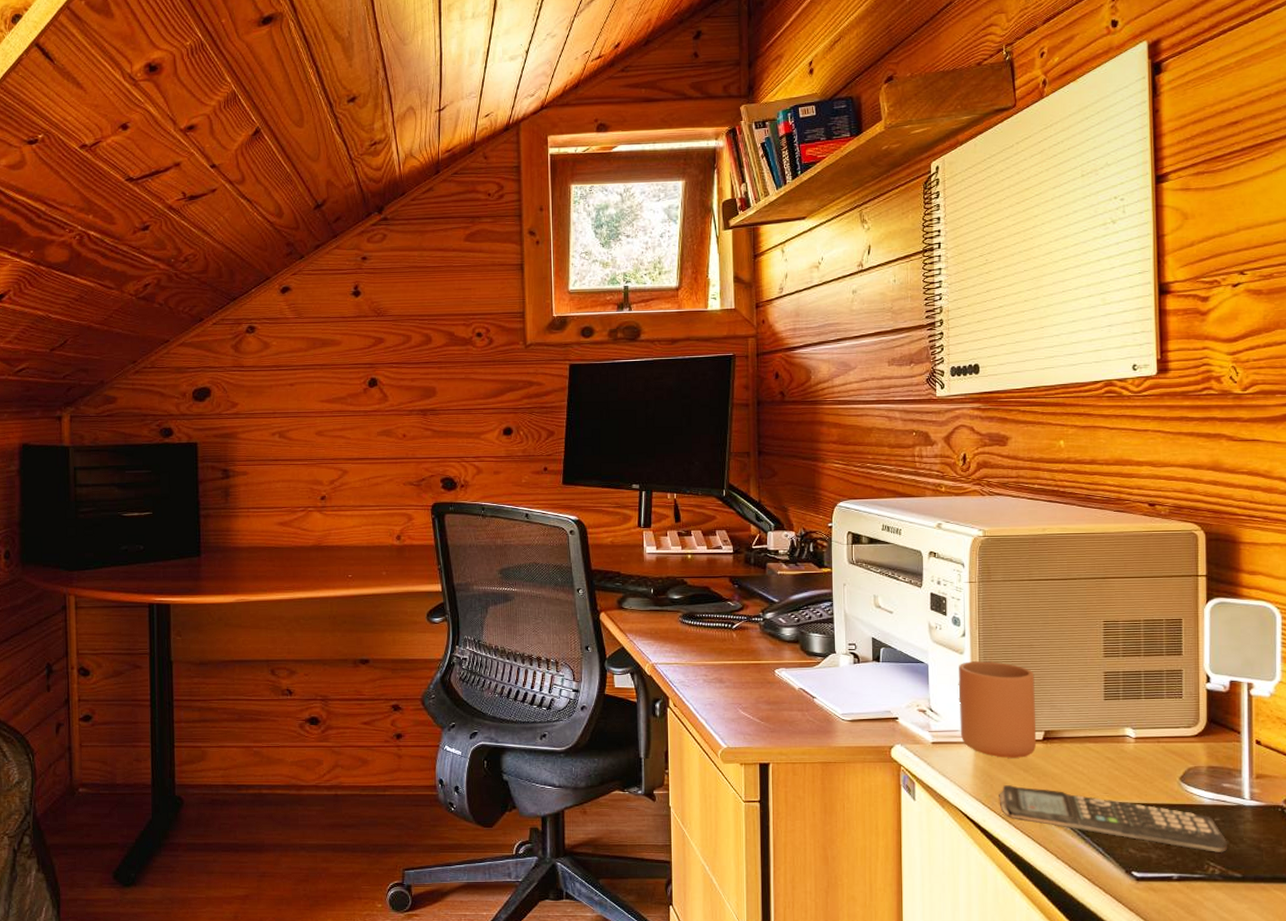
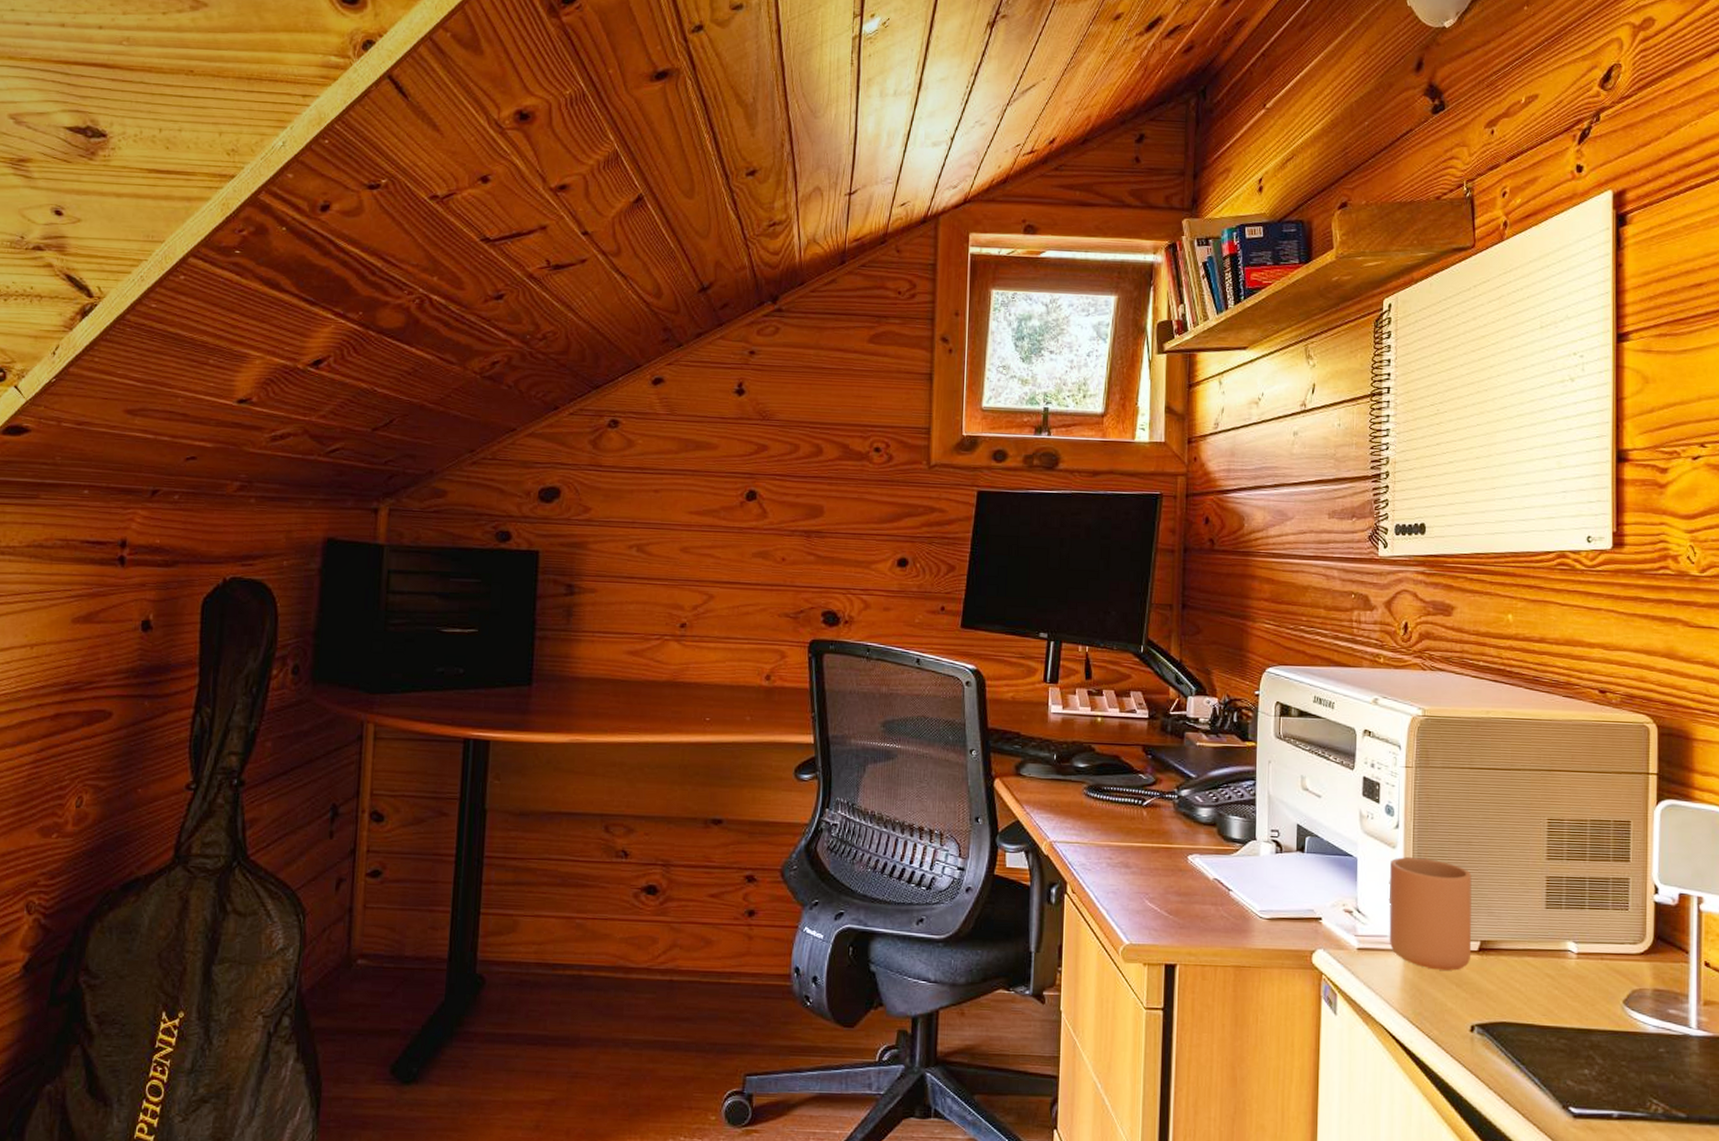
calculator: present [999,785,1228,853] -> none [1428,1001,1673,1090]

